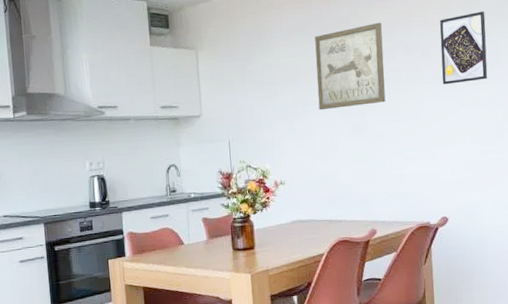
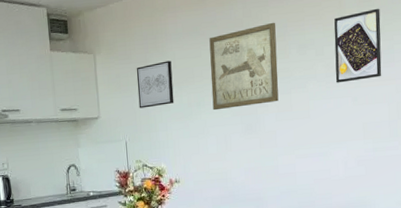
wall art: none [240,58,279,107] -> present [136,60,174,109]

